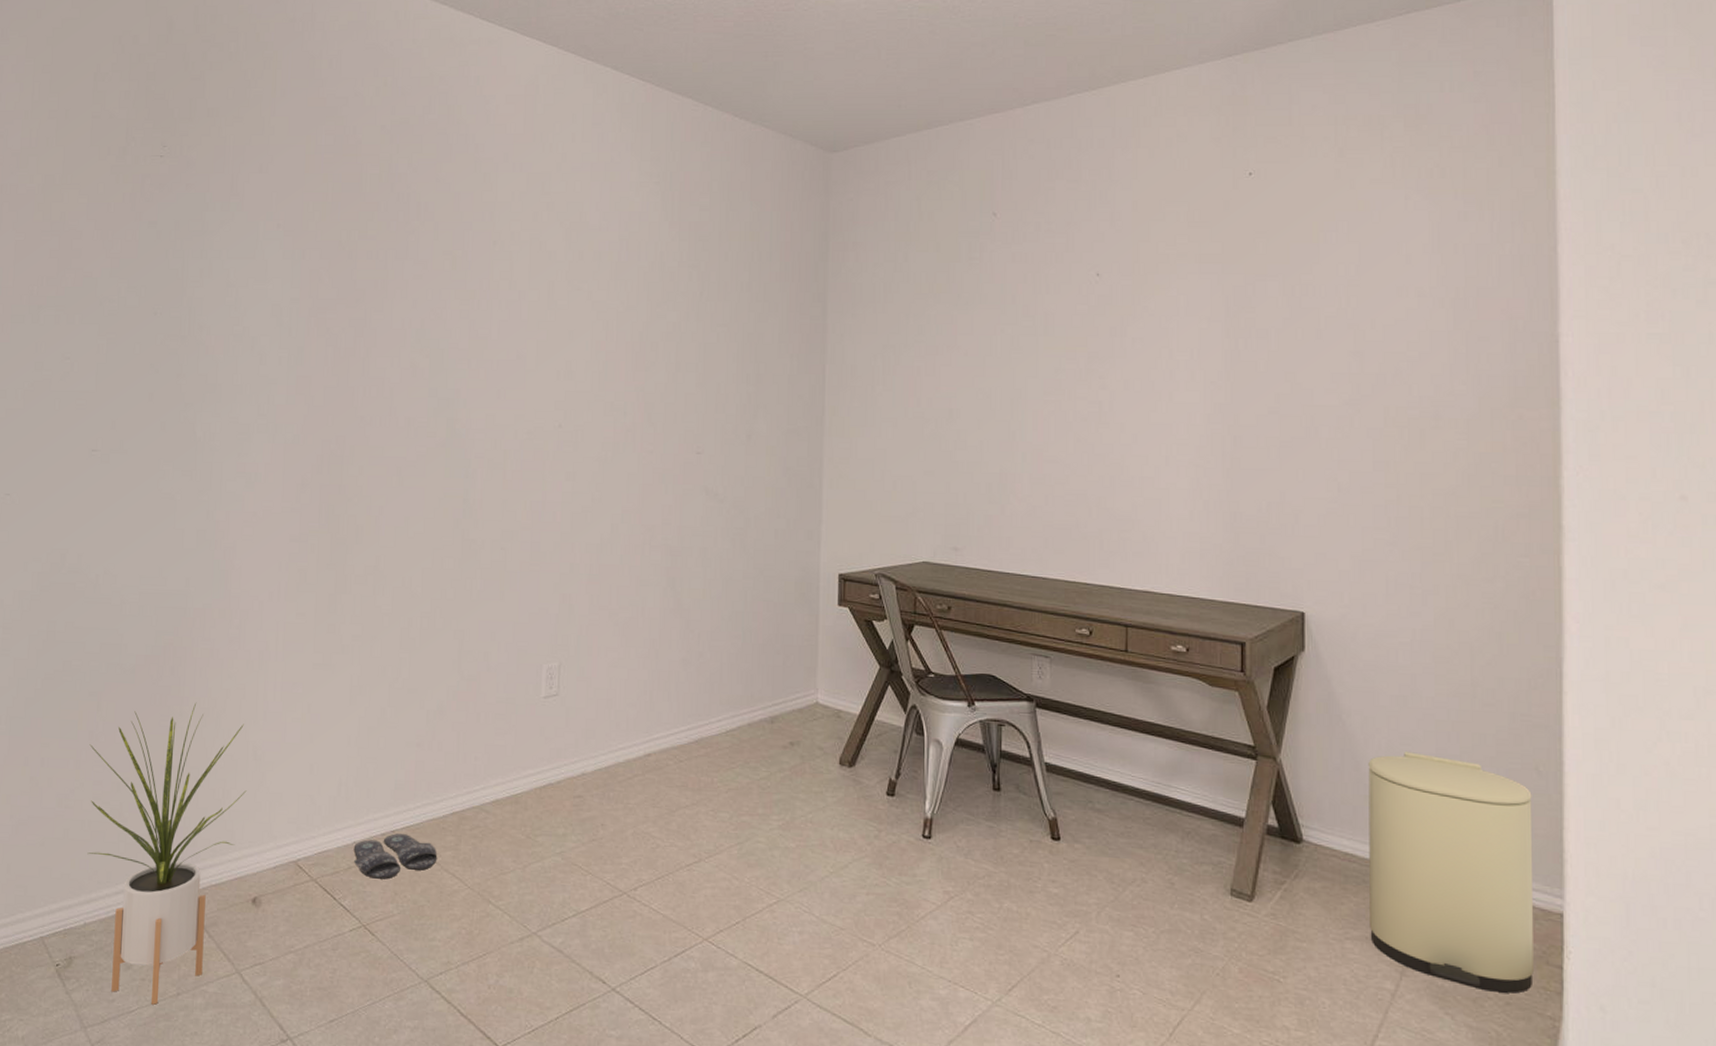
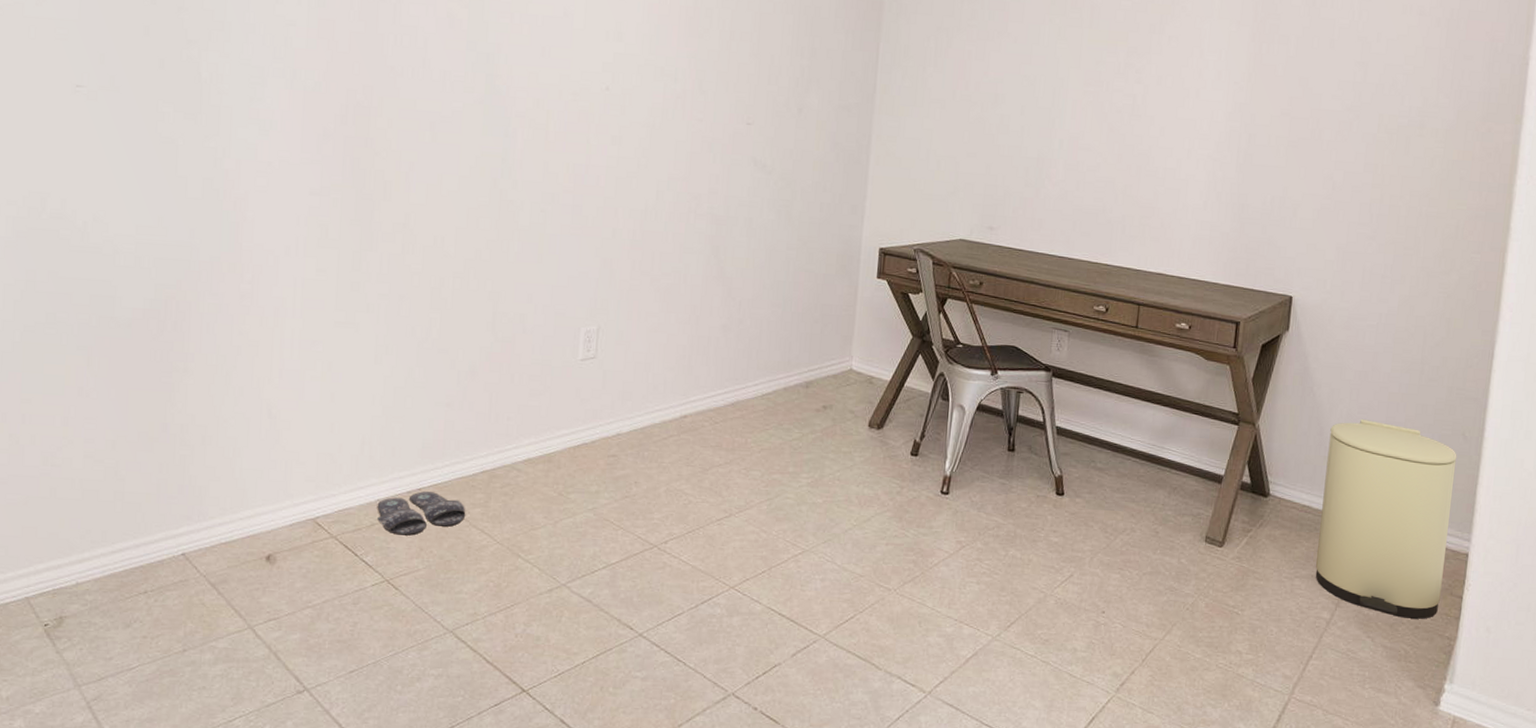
house plant: present [87,702,247,1005] -> none [78,358,260,661]

